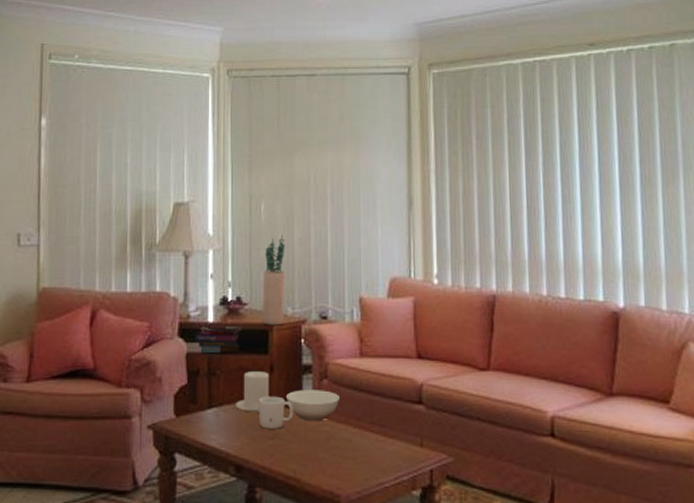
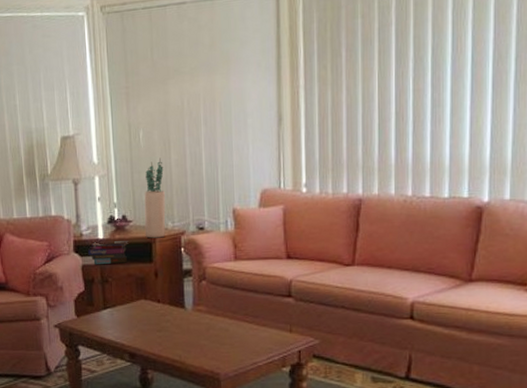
candle: present [236,371,269,413] -> none [127,277,155,311]
mug: present [258,396,294,429] -> none [146,297,177,324]
bowl: present [285,389,339,422] -> none [169,290,217,316]

